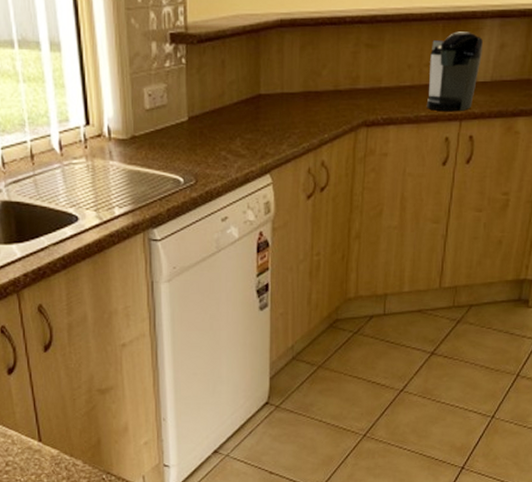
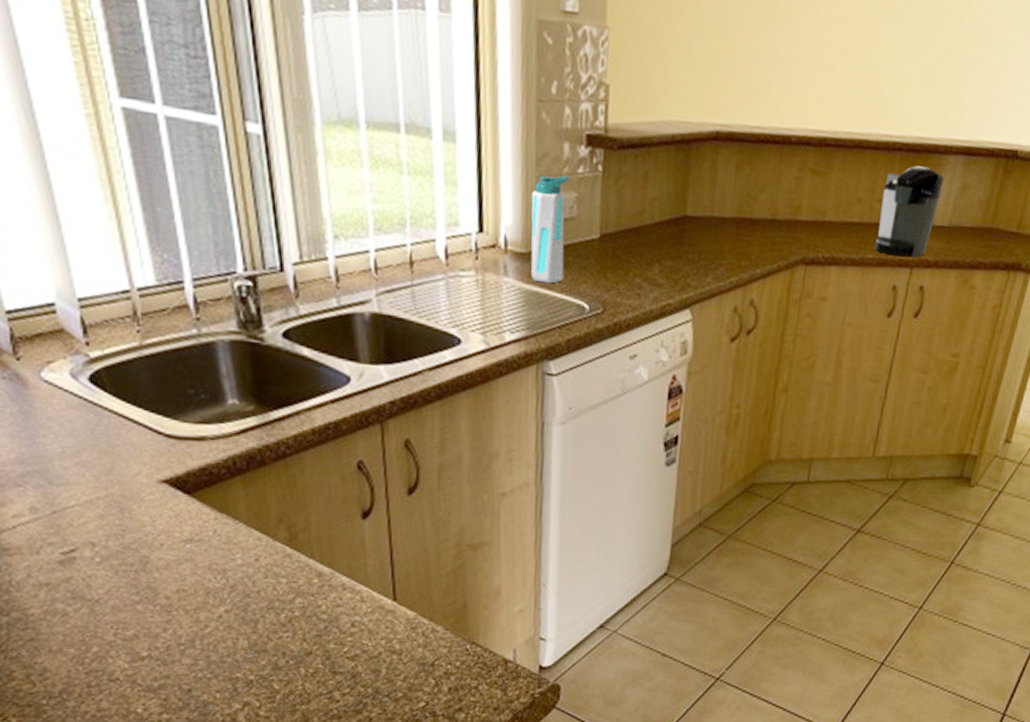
water bottle: none [127,70,161,163] -> present [530,175,569,284]

